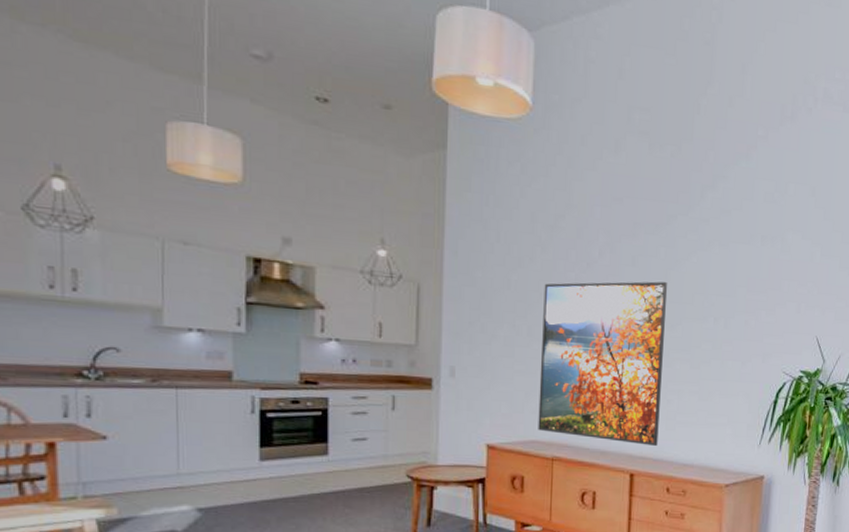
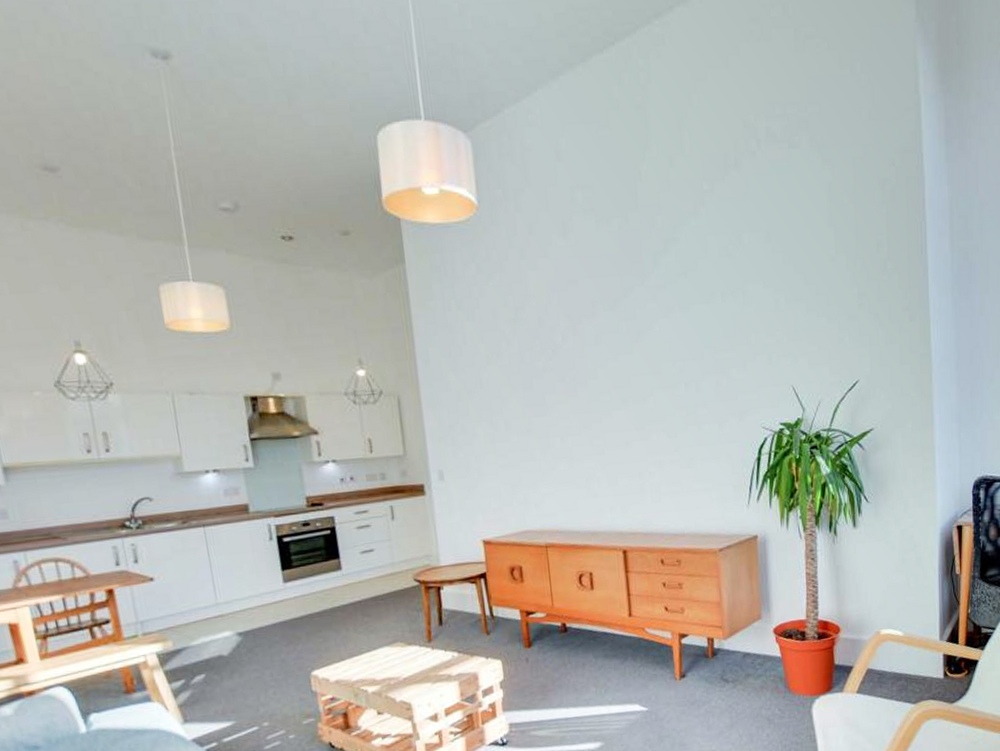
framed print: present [538,281,668,446] -> none [514,356,646,521]

